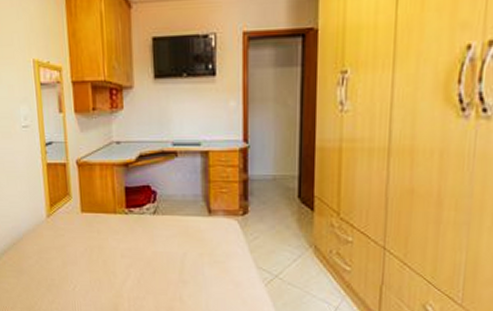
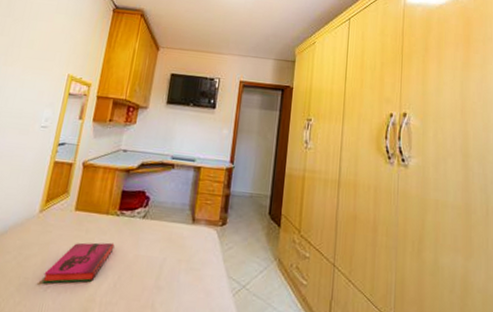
hardback book: none [68,241,130,283] -> present [42,242,115,283]

